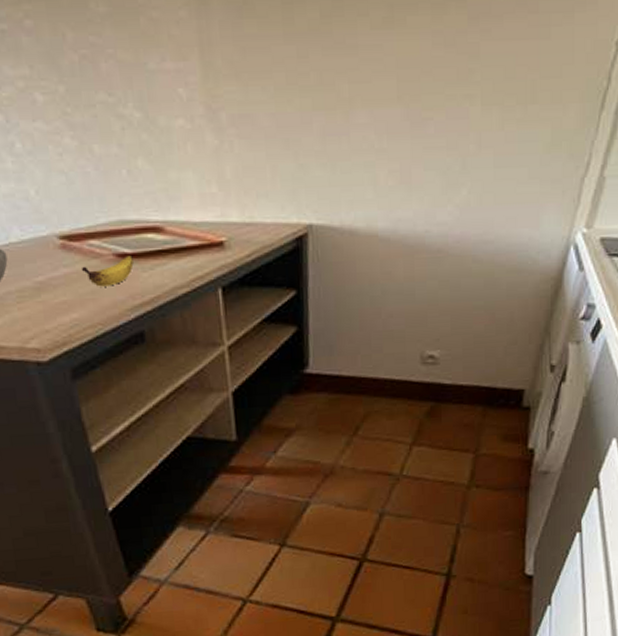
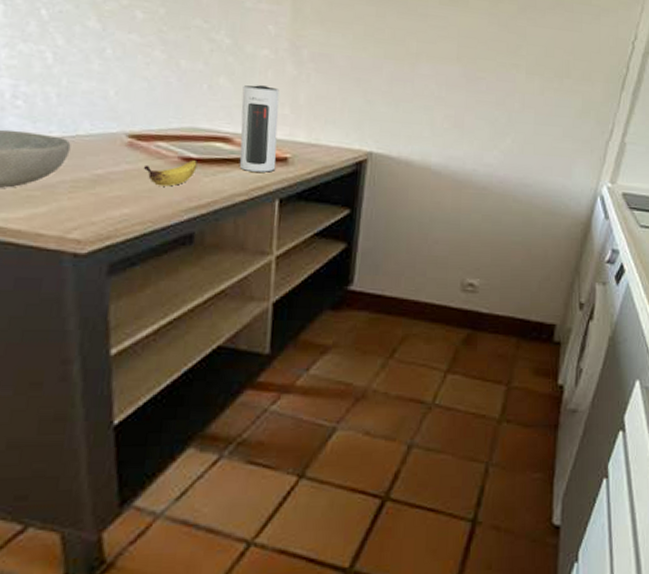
speaker: none [163,162,213,261] -> present [239,85,279,173]

